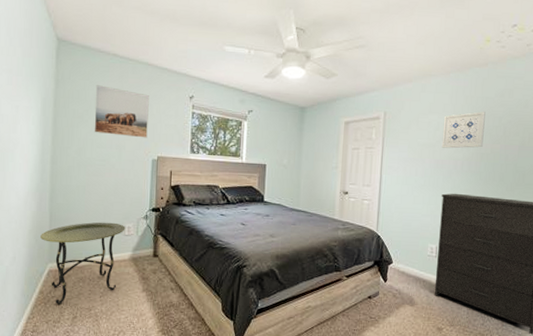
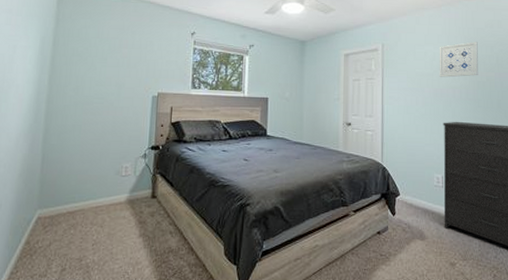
side table: present [40,222,125,306] -> none [30,162,123,257]
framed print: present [94,85,149,138] -> none [93,23,151,75]

